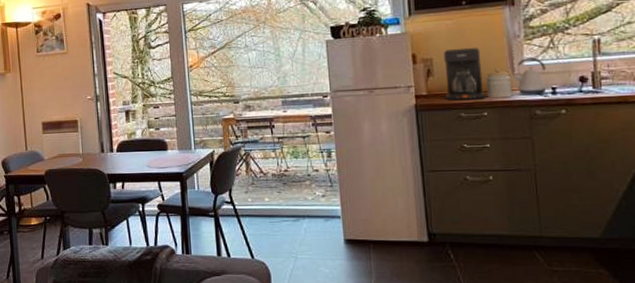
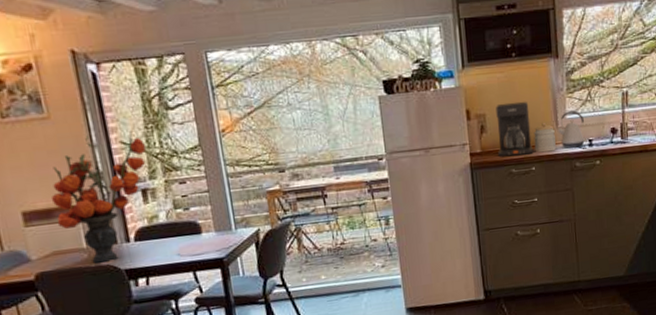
bouquet: none [62,67,132,167] -> present [51,135,147,263]

